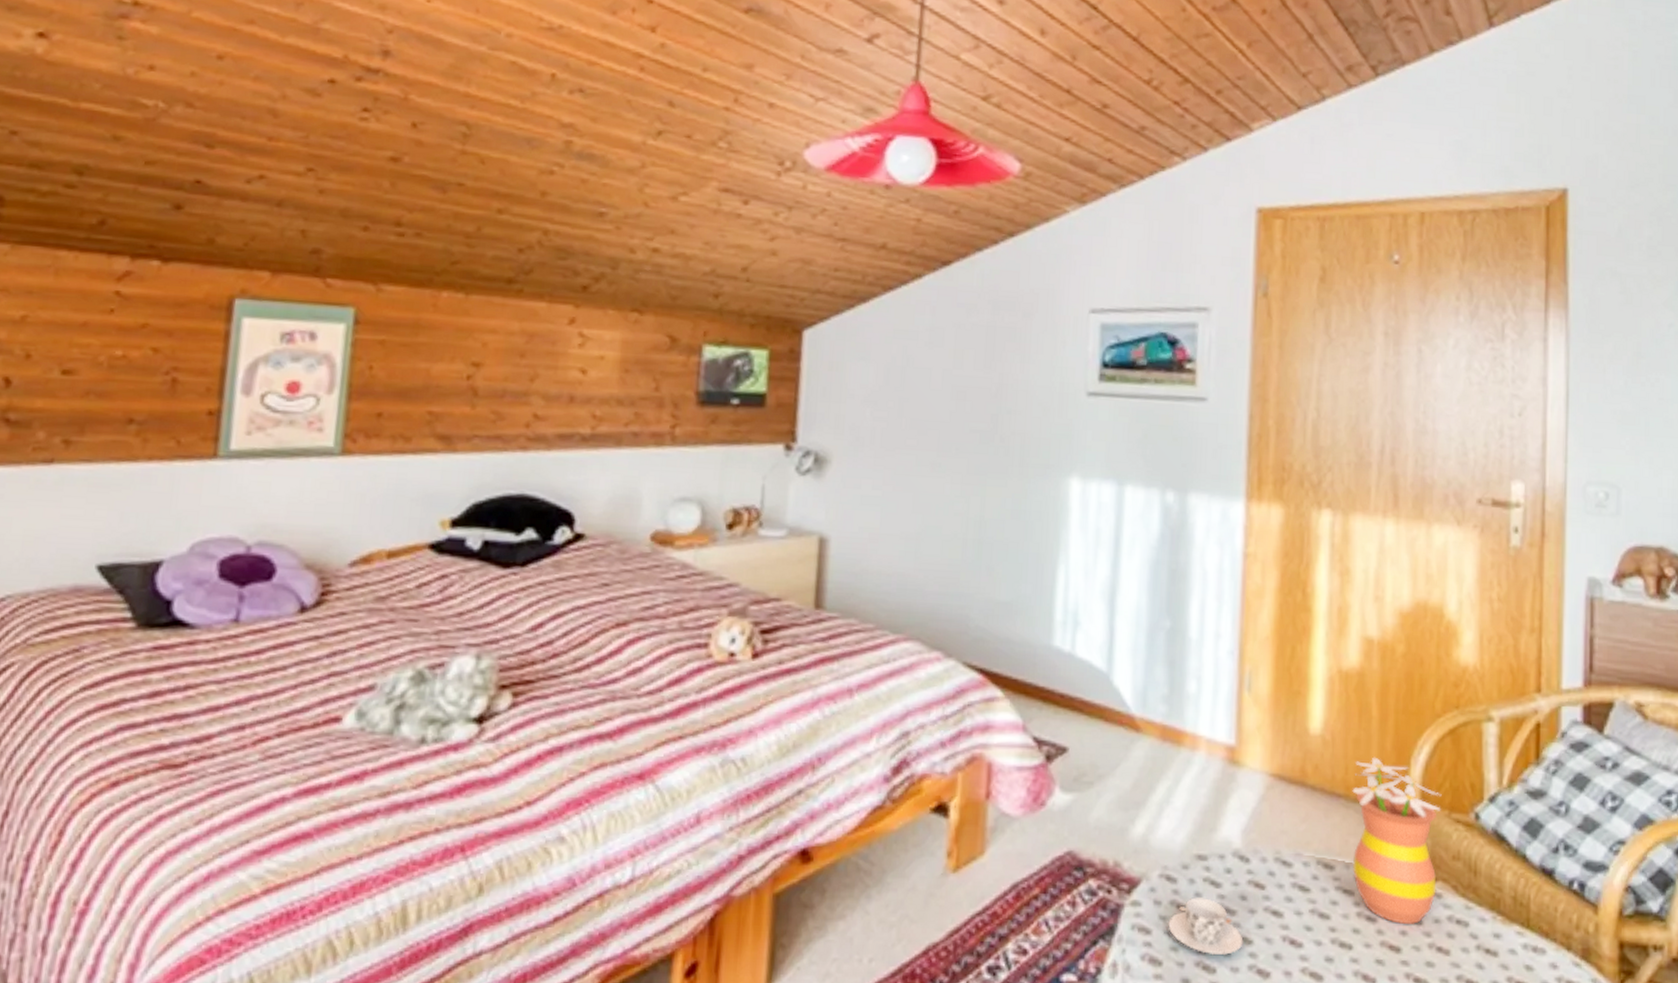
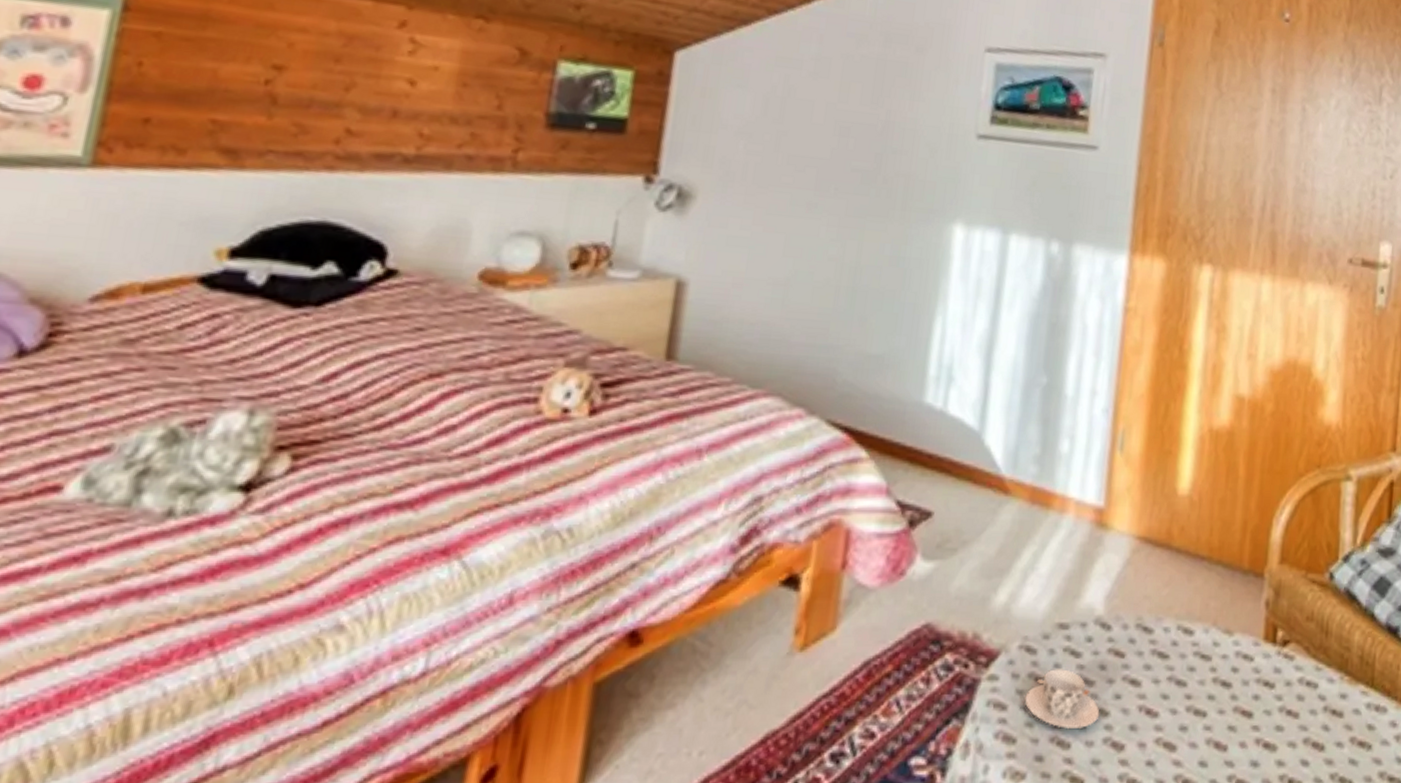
flowerpot: present [1352,757,1442,924] -> none [1210,517,1300,688]

